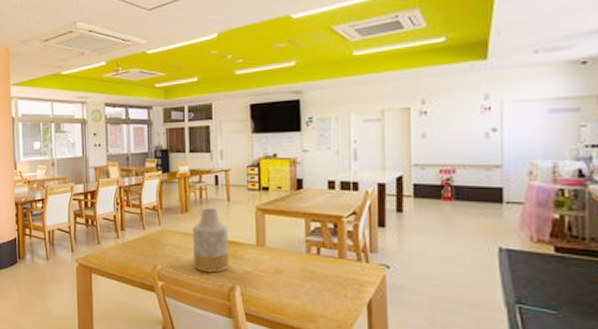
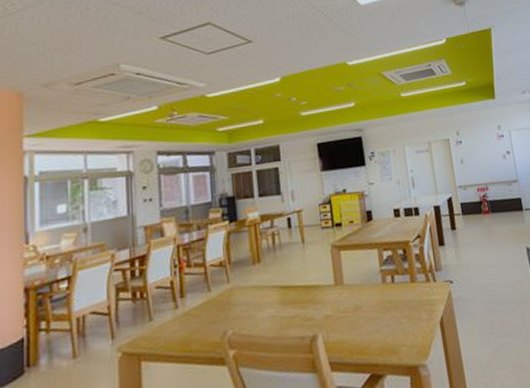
vase: present [193,208,229,273] -> none [267,253,309,328]

